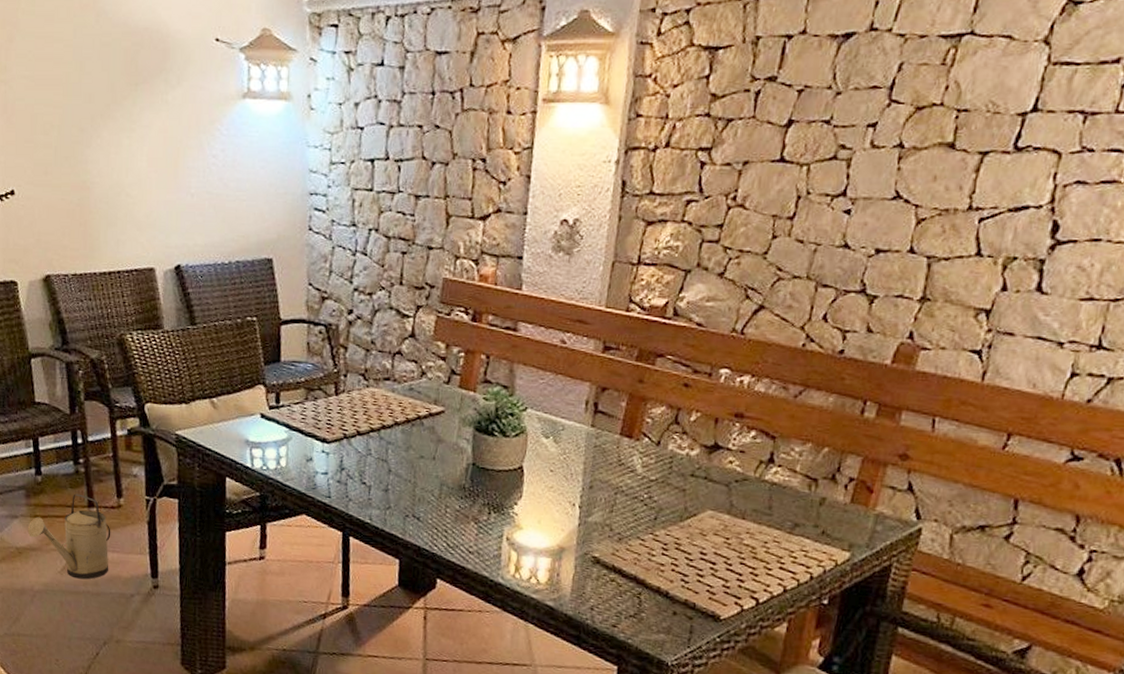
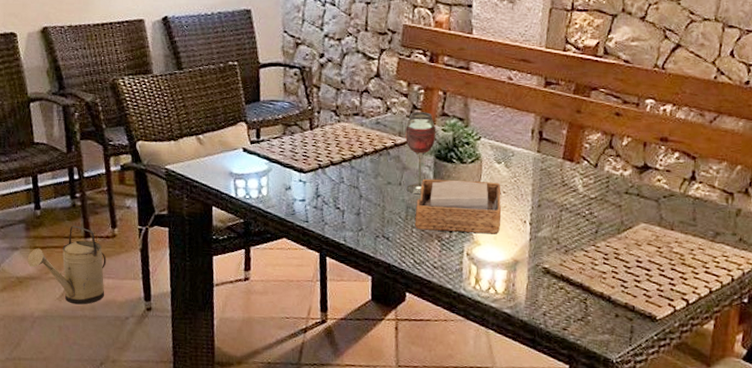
wineglass: none [441,377,477,471] -> present [405,112,437,195]
napkin holder: none [449,453,548,518] -> present [414,178,501,235]

